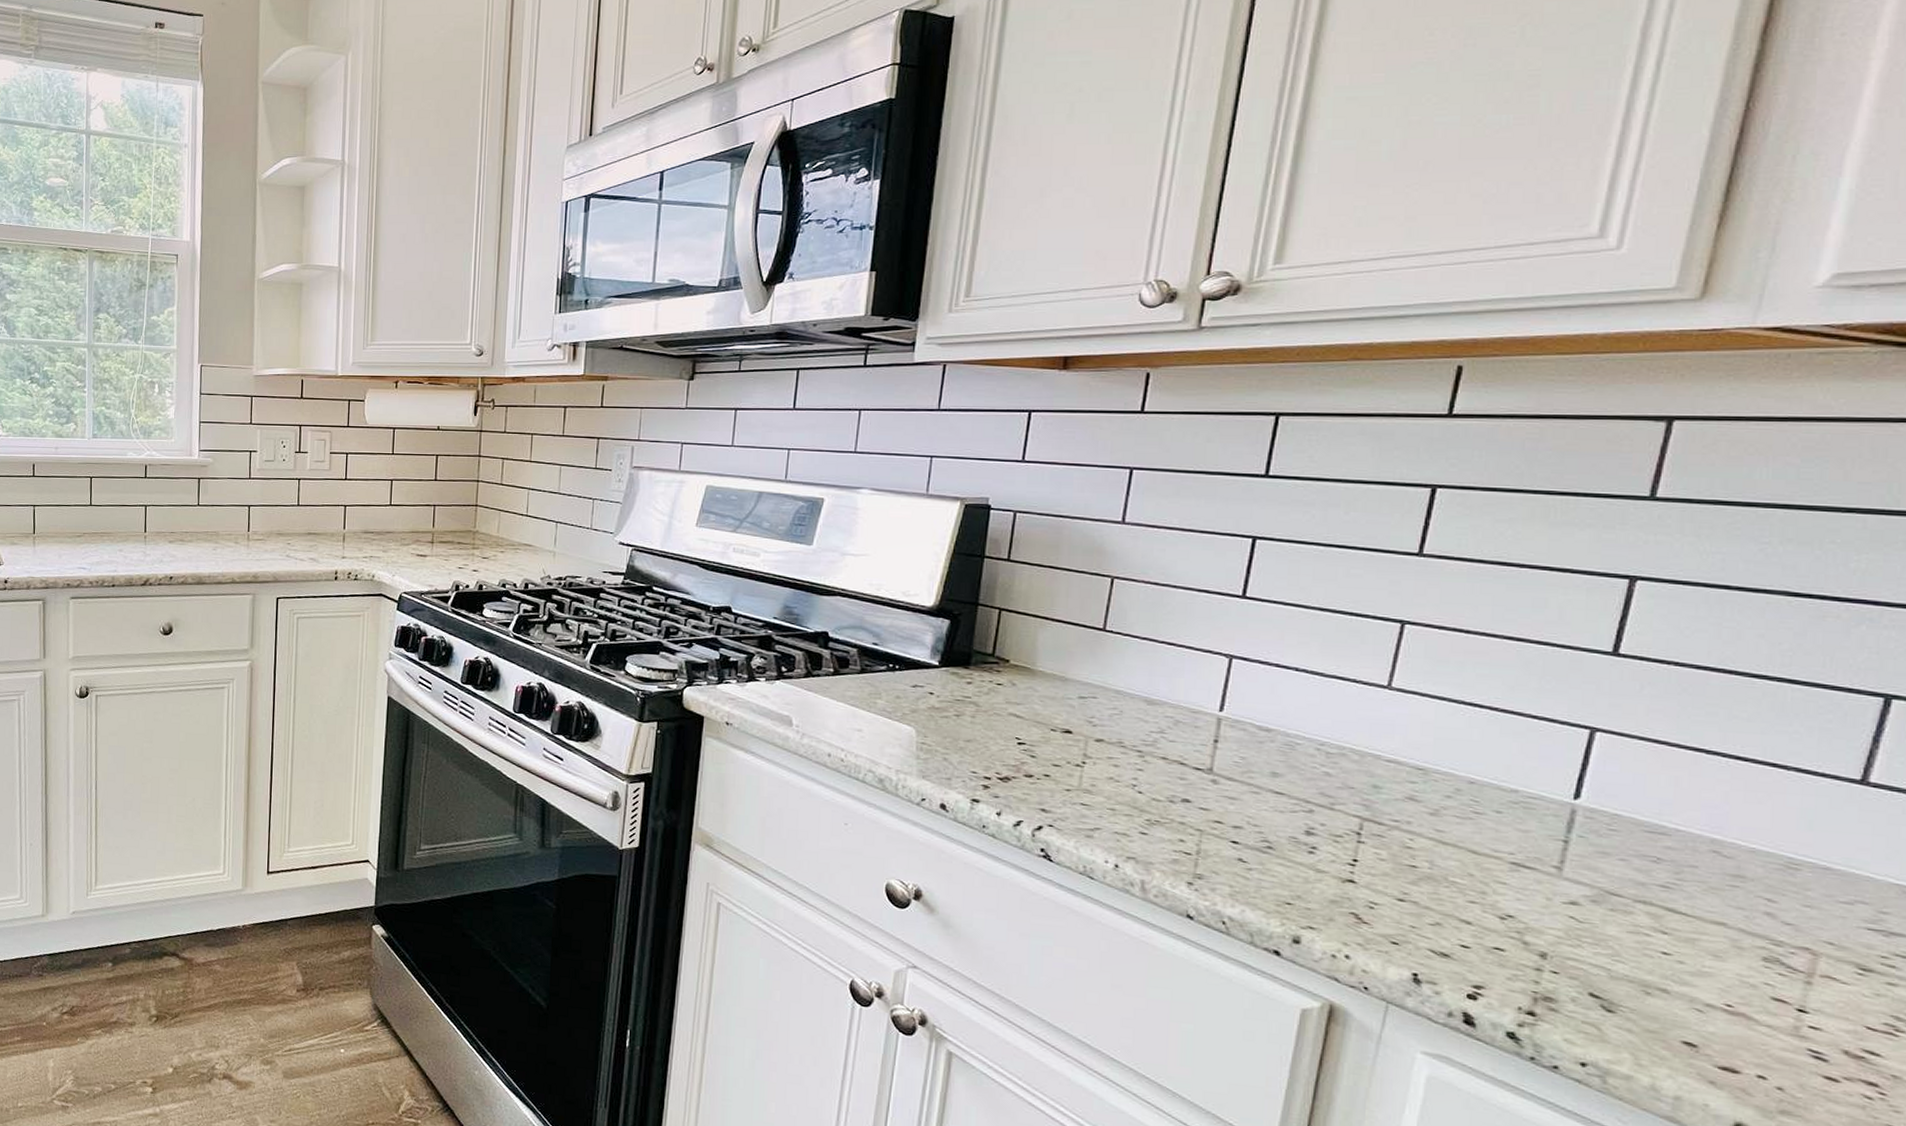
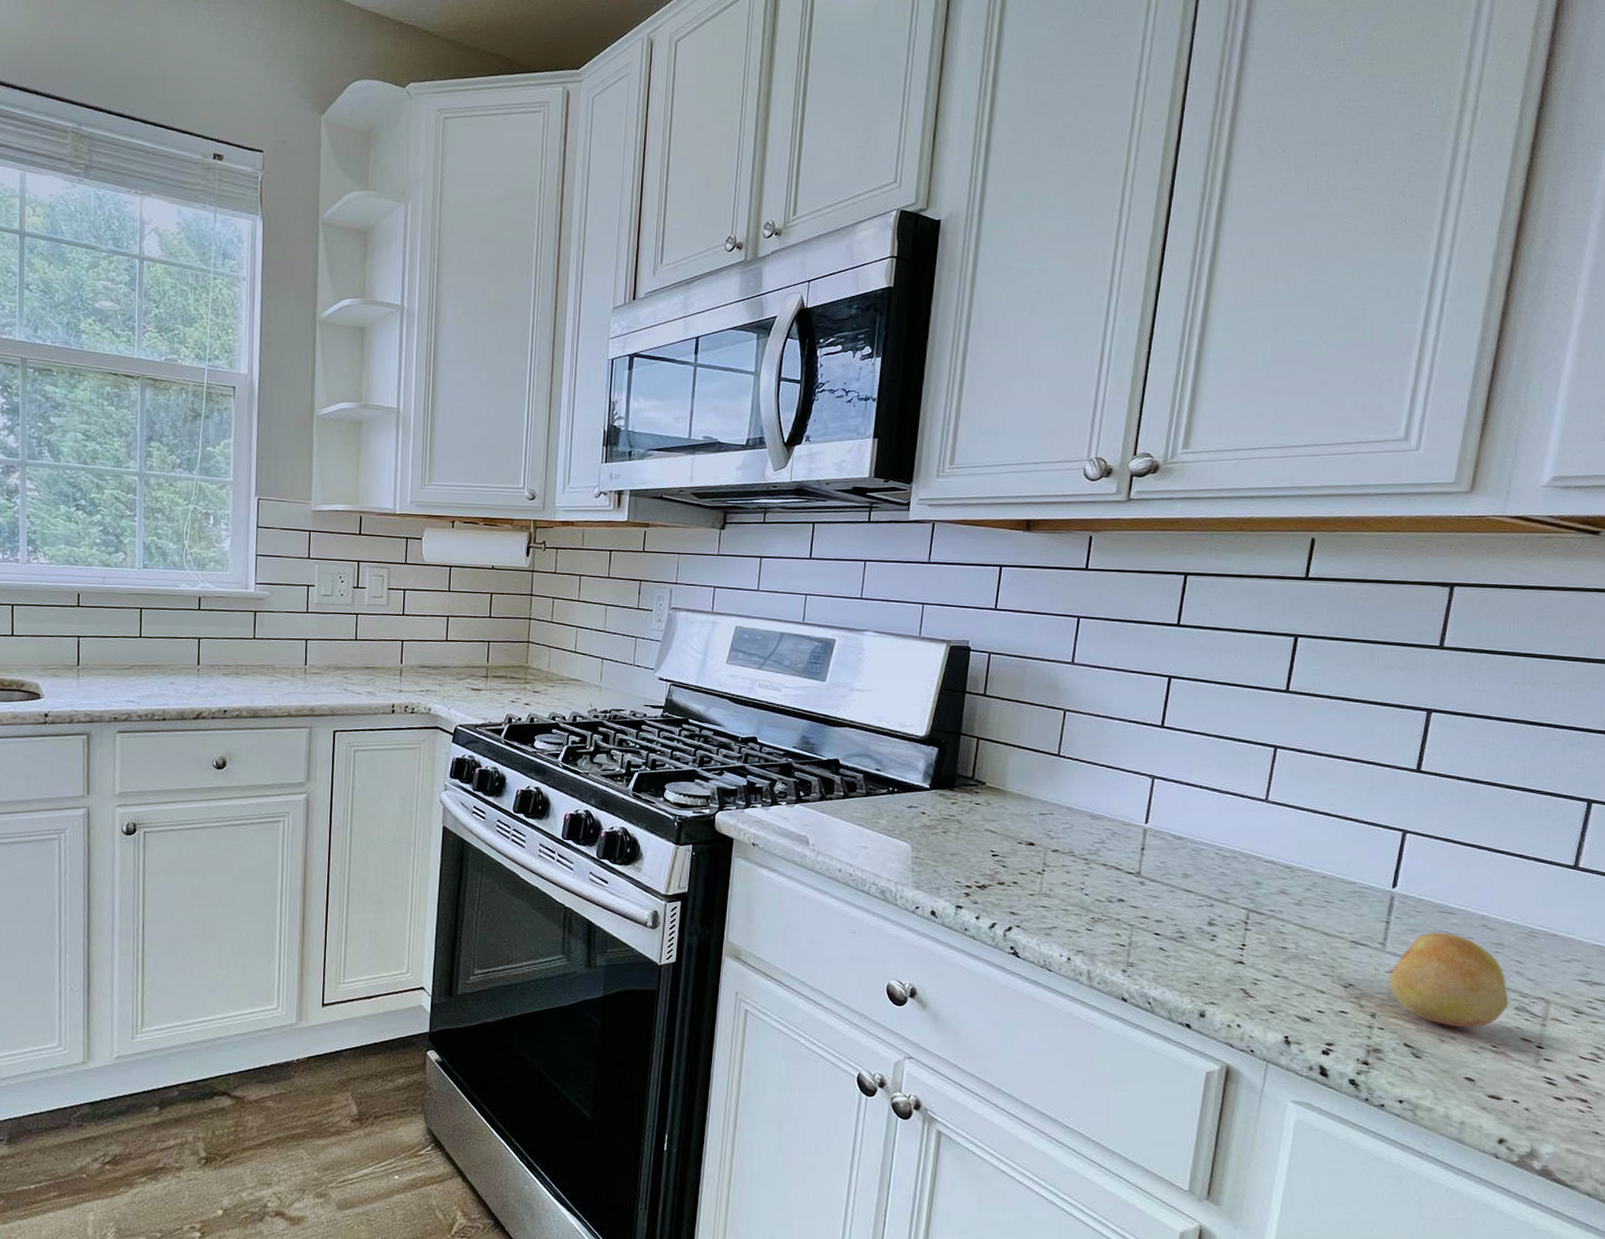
fruit: none [1567,857,1753,980] -> present [1389,932,1509,1028]

